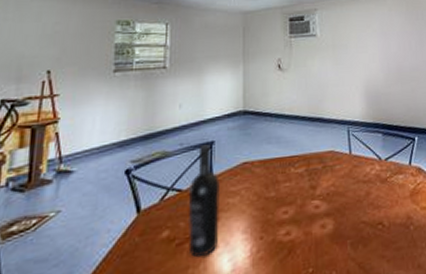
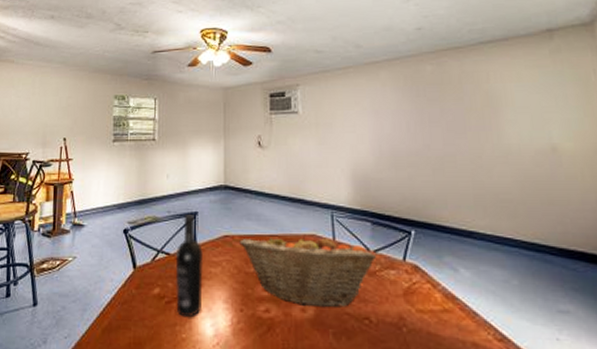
fruit basket: none [259,151,388,222] -> present [239,234,377,308]

